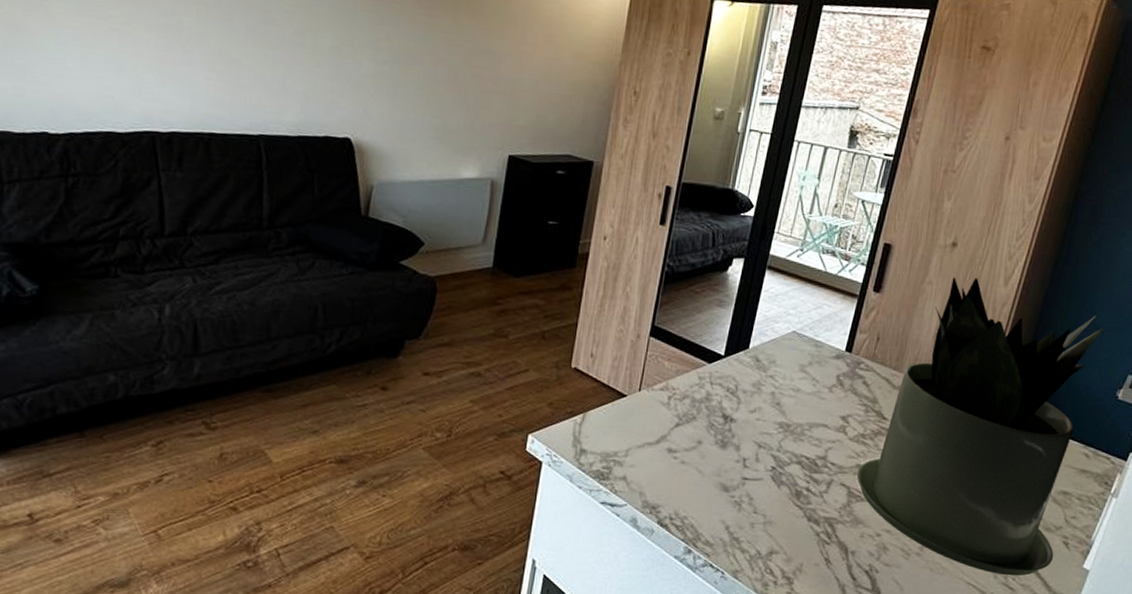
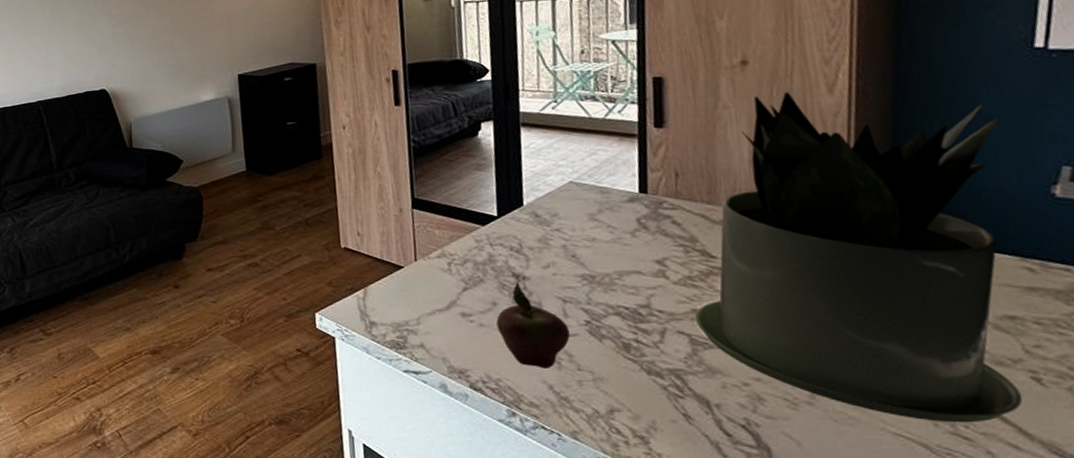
fruit: none [696,423,757,509] -> present [496,282,570,368]

